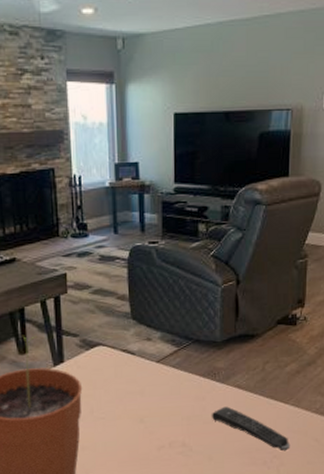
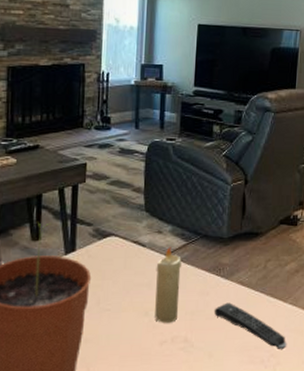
candle: none [148,353,175,429] -> present [155,246,181,323]

